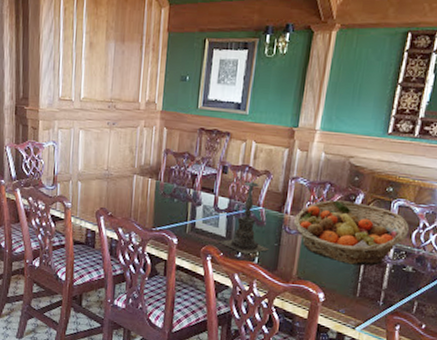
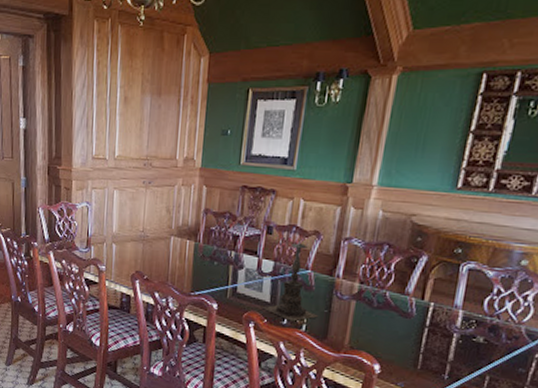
fruit basket: present [294,200,409,266] -> none [346,262,481,336]

